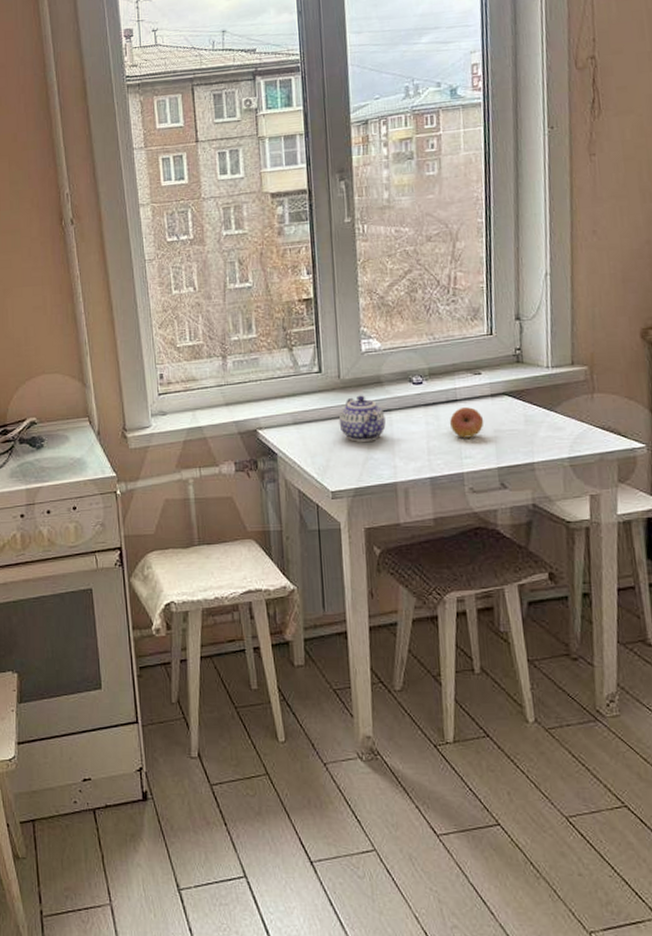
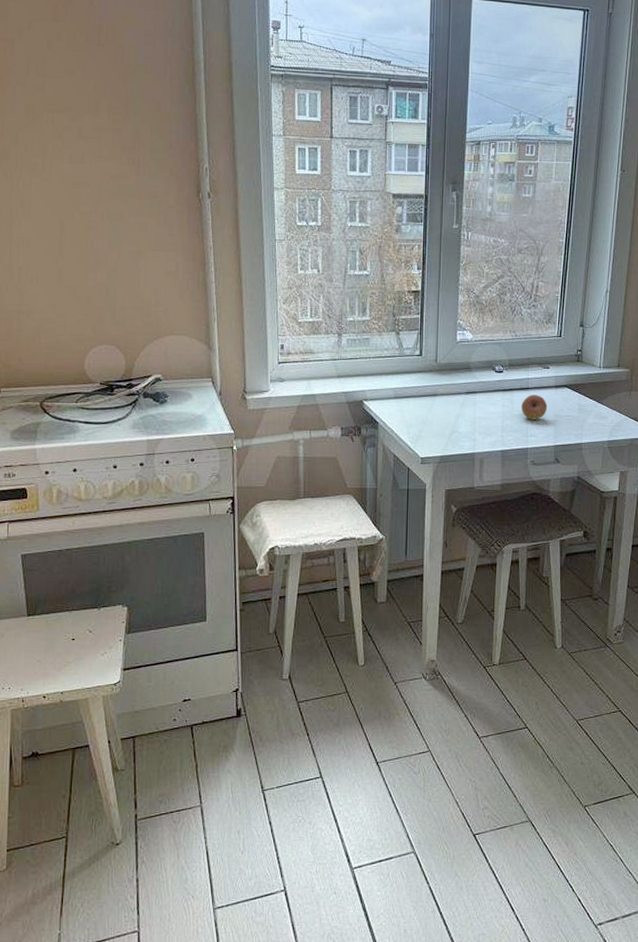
teapot: present [339,395,386,442] -> none [432,378,470,417]

